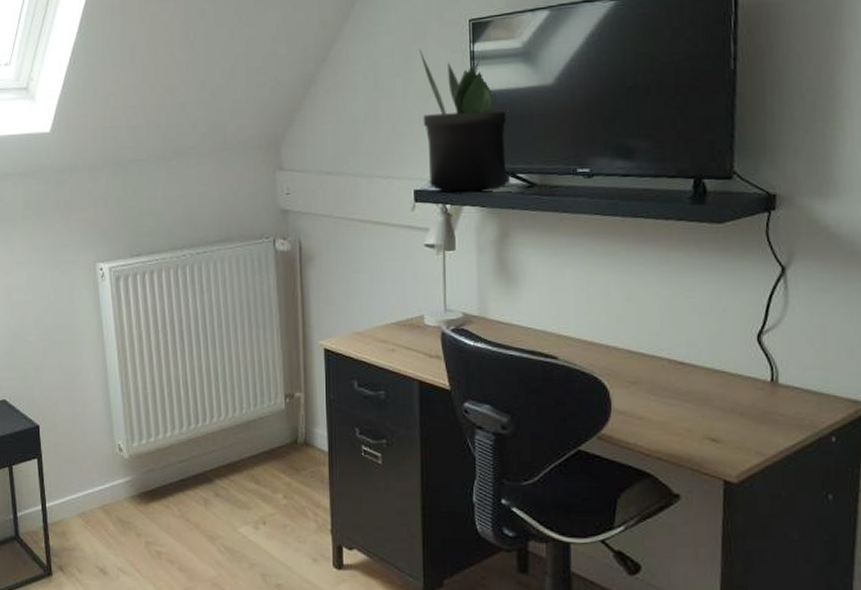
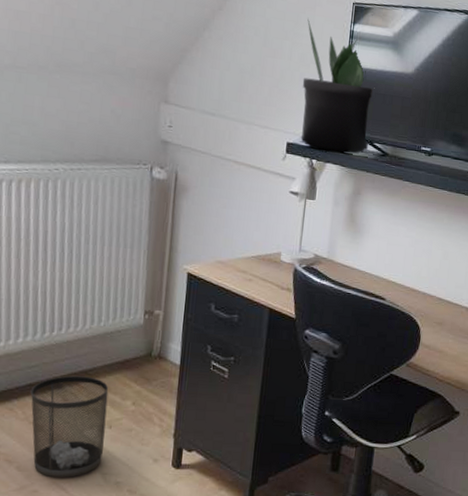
waste bin: none [183,468,260,580] -> present [30,375,109,478]

